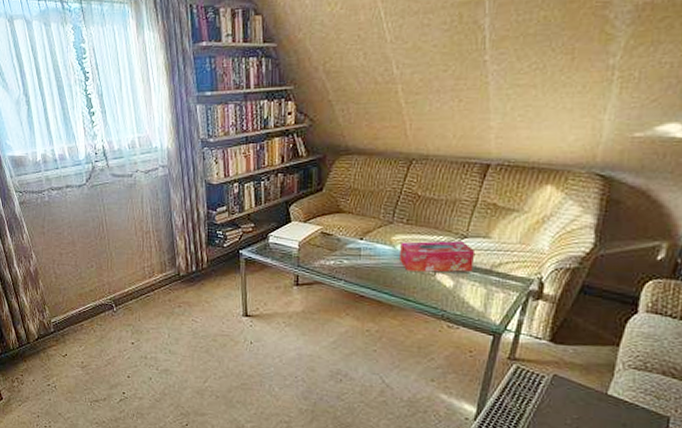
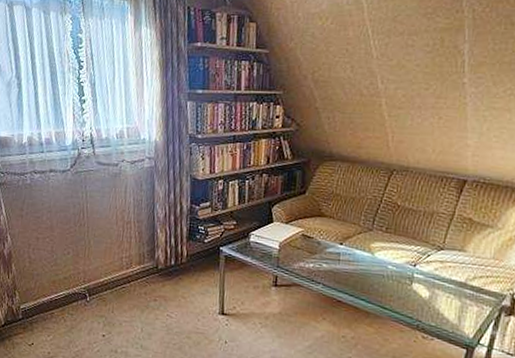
tissue box: present [400,241,476,273] -> none [378,250,451,284]

